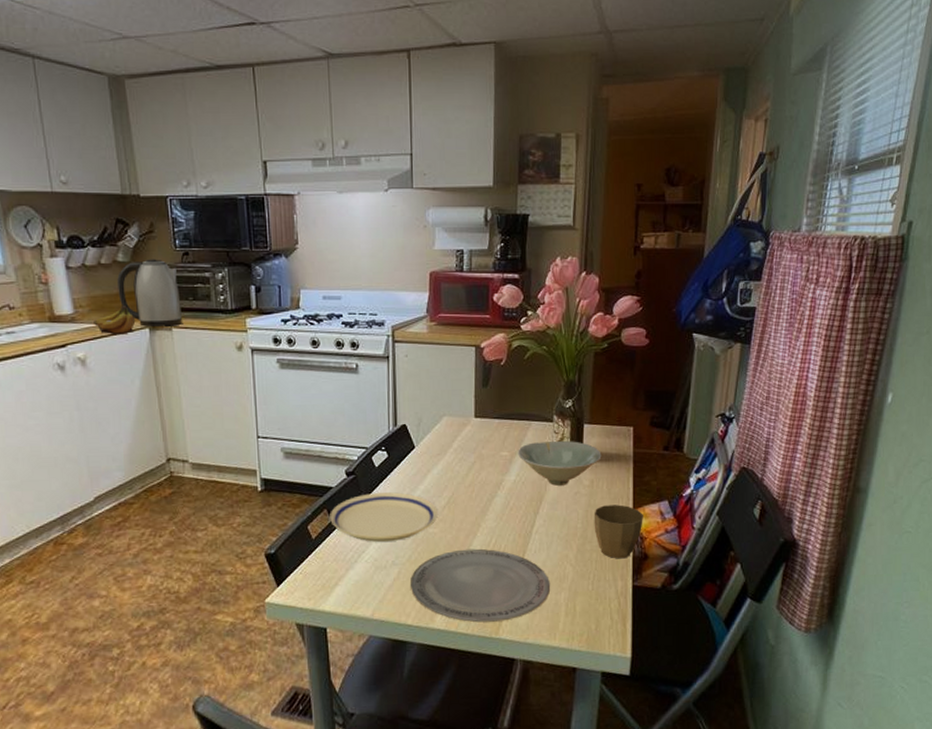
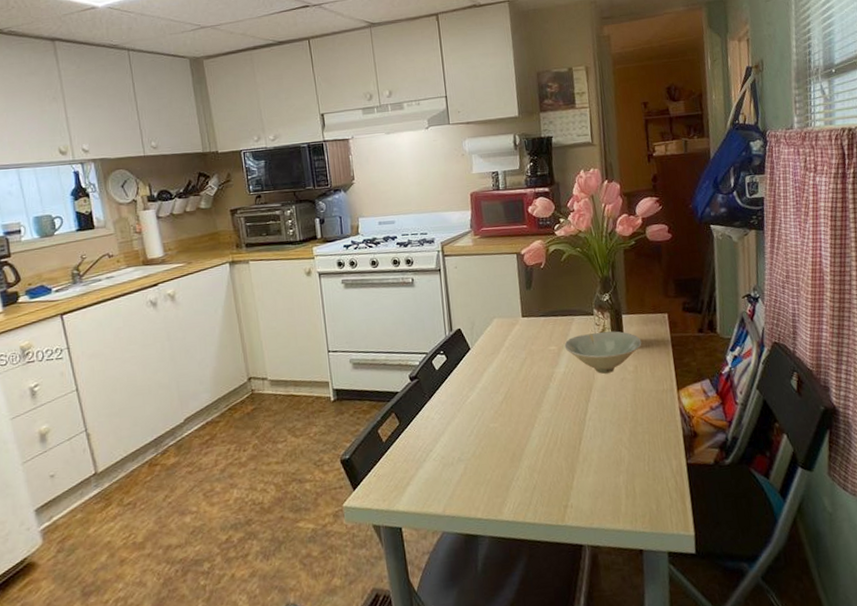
fruit: present [92,306,136,336] -> none [180,245,217,272]
kettle: present [117,259,183,328] -> none [200,203,259,263]
plate: present [330,492,438,542] -> none [397,391,497,441]
plate: present [410,548,551,623] -> none [476,438,609,512]
cup: present [594,505,643,559] -> none [641,387,689,439]

